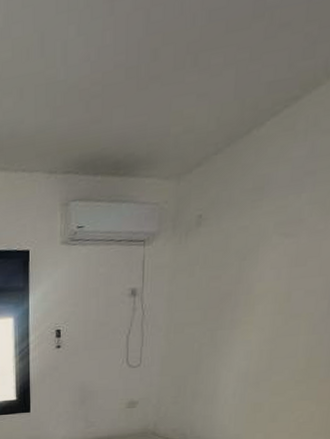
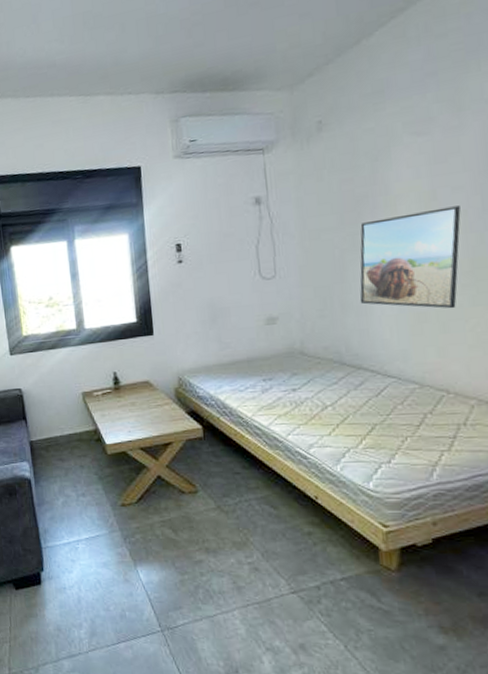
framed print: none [208,308,309,402] -> present [360,205,461,309]

